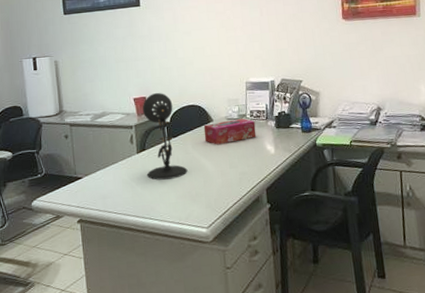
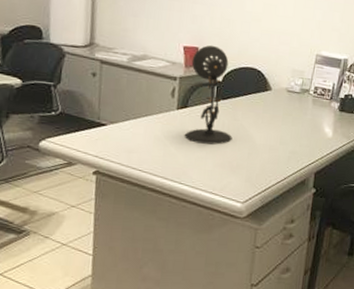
tissue box: present [203,118,257,145] -> none [257,92,318,117]

